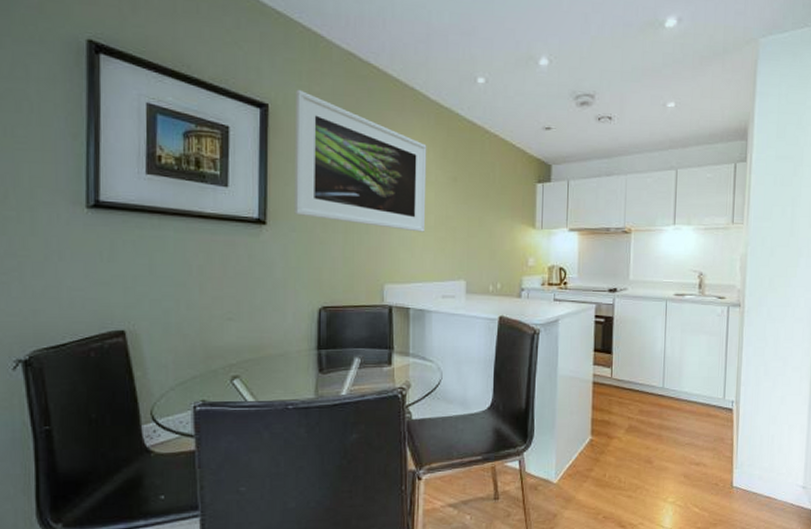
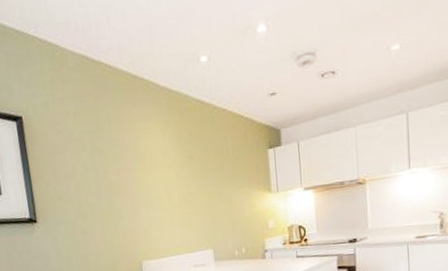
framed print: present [294,89,427,232] -> none [43,98,170,211]

